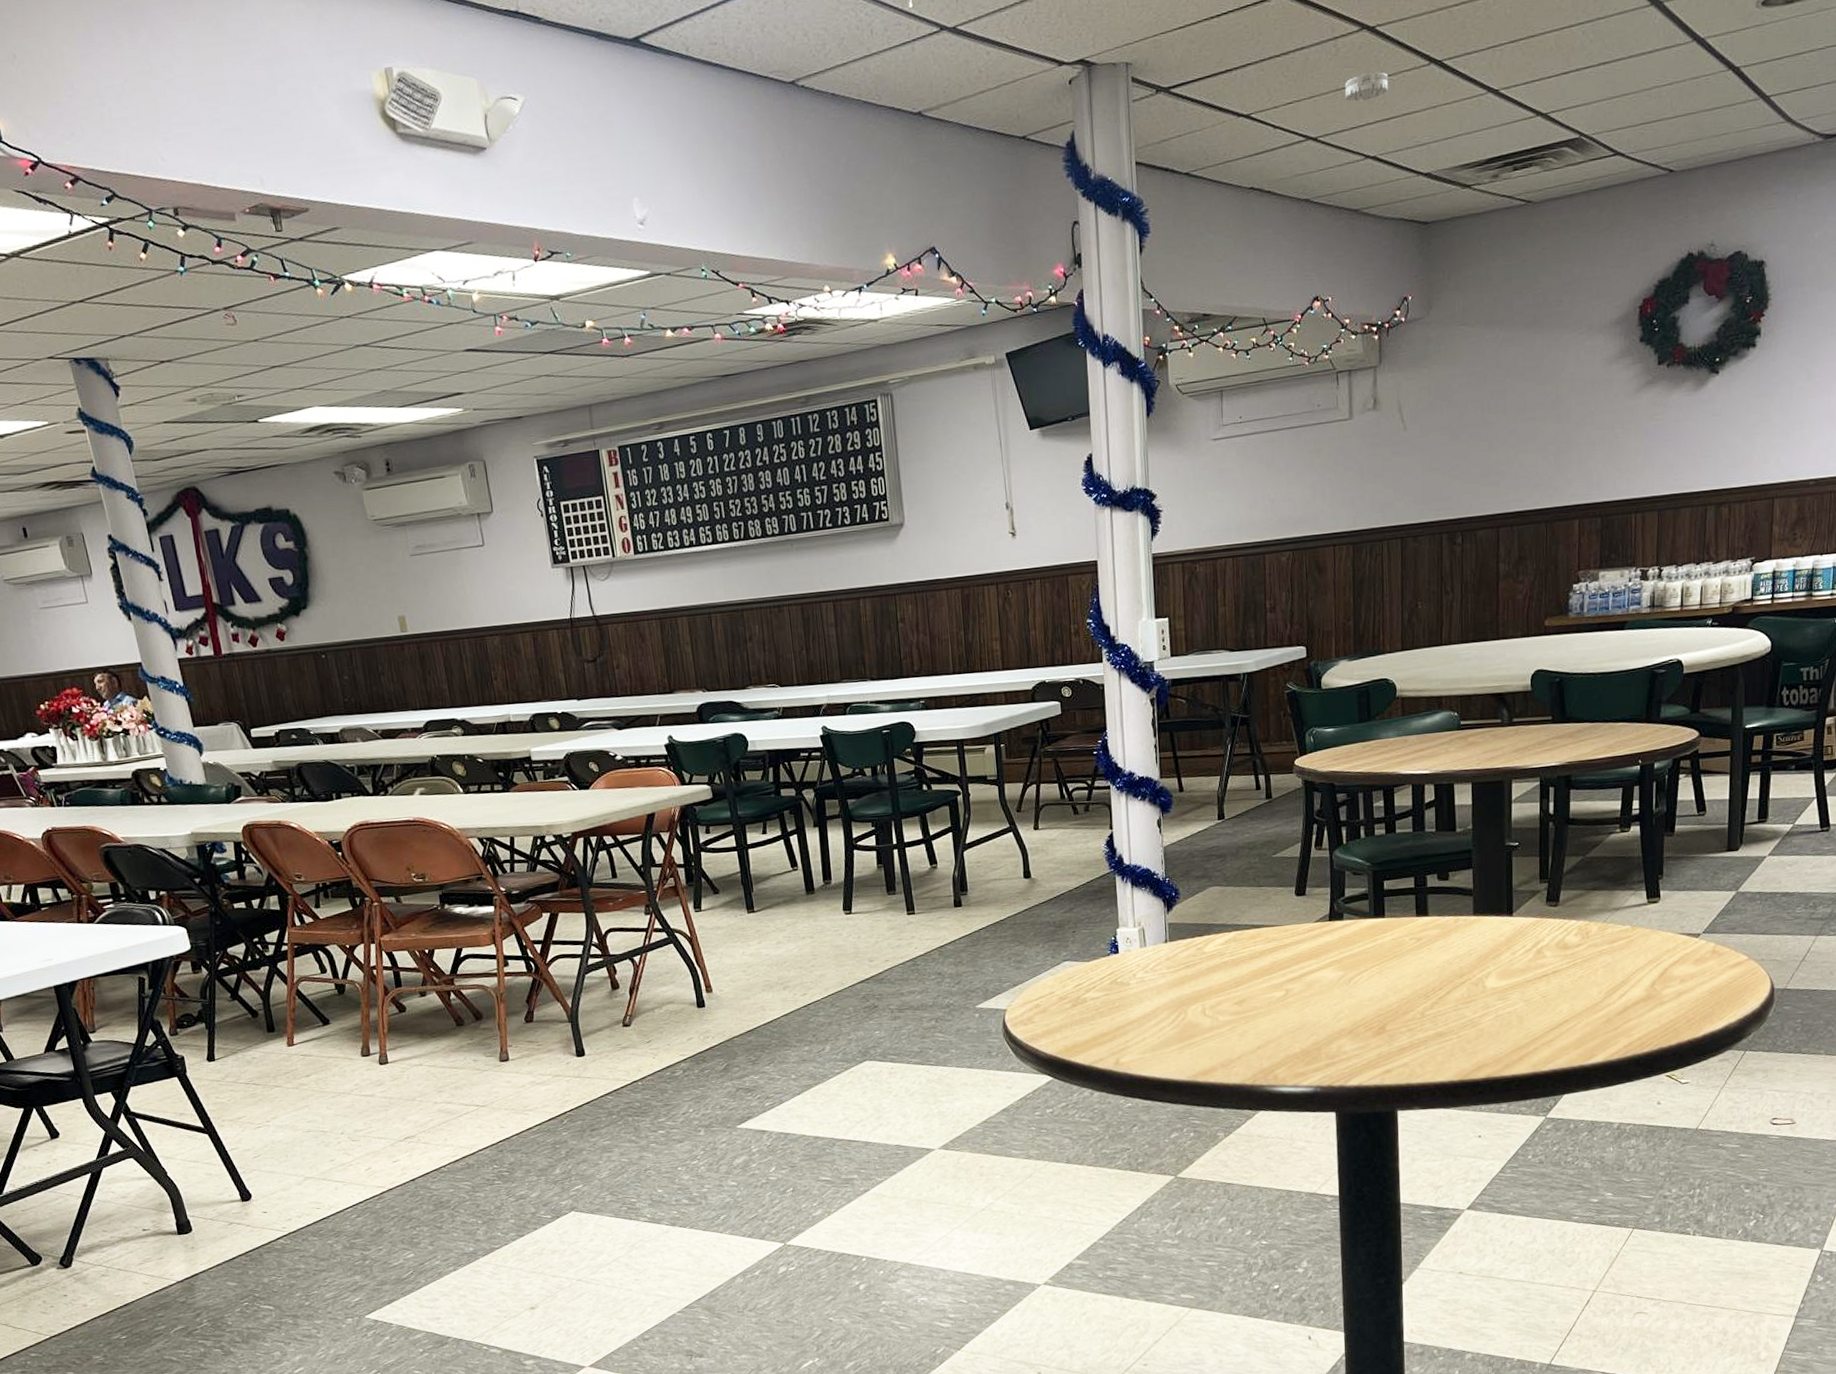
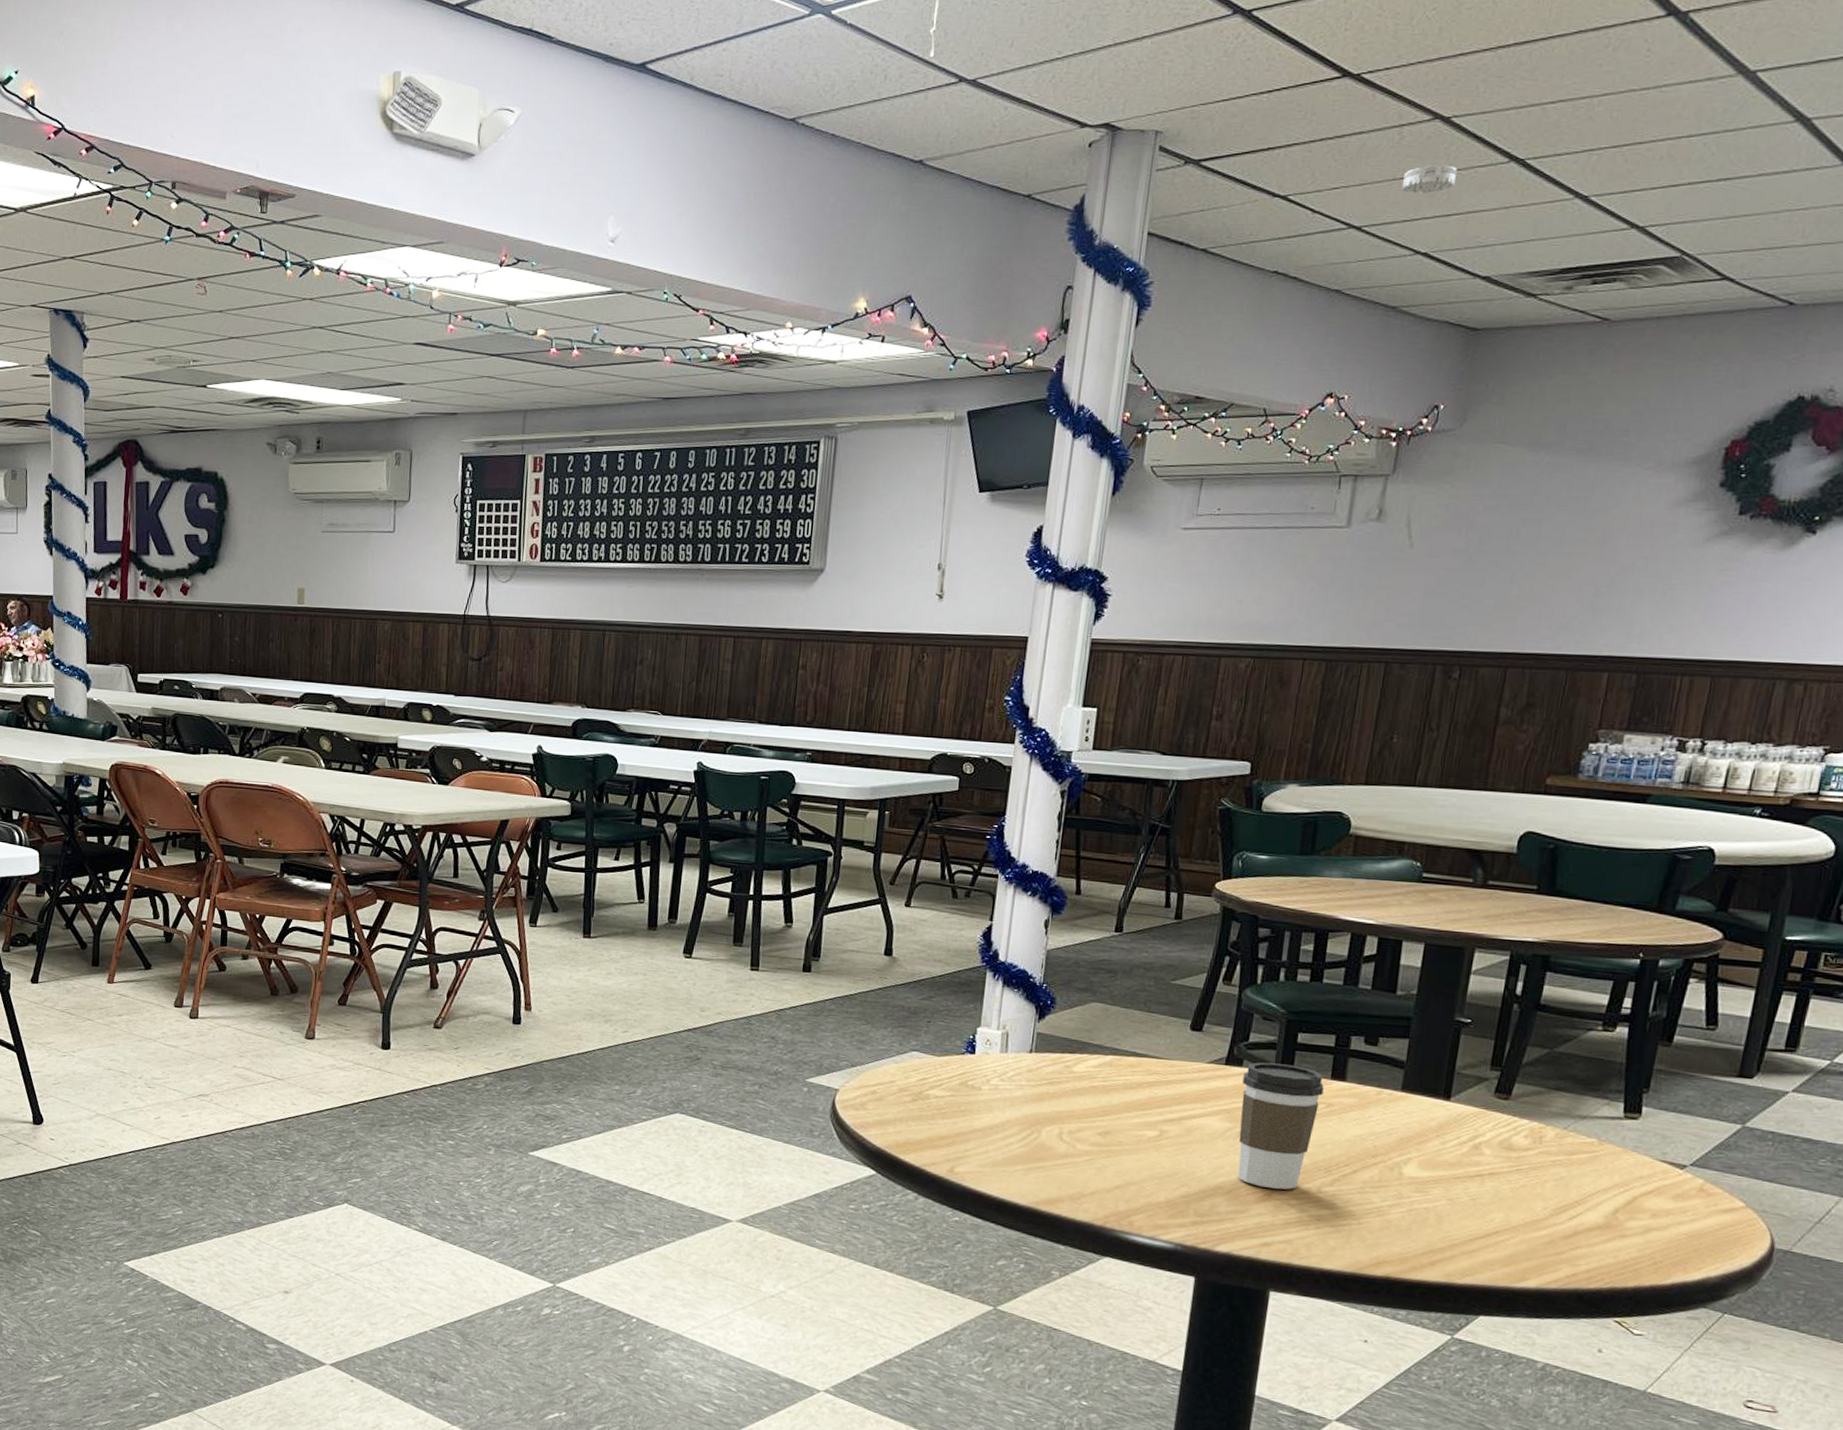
coffee cup: none [1345,910,1412,1022] -> present [1237,1062,1324,1190]

